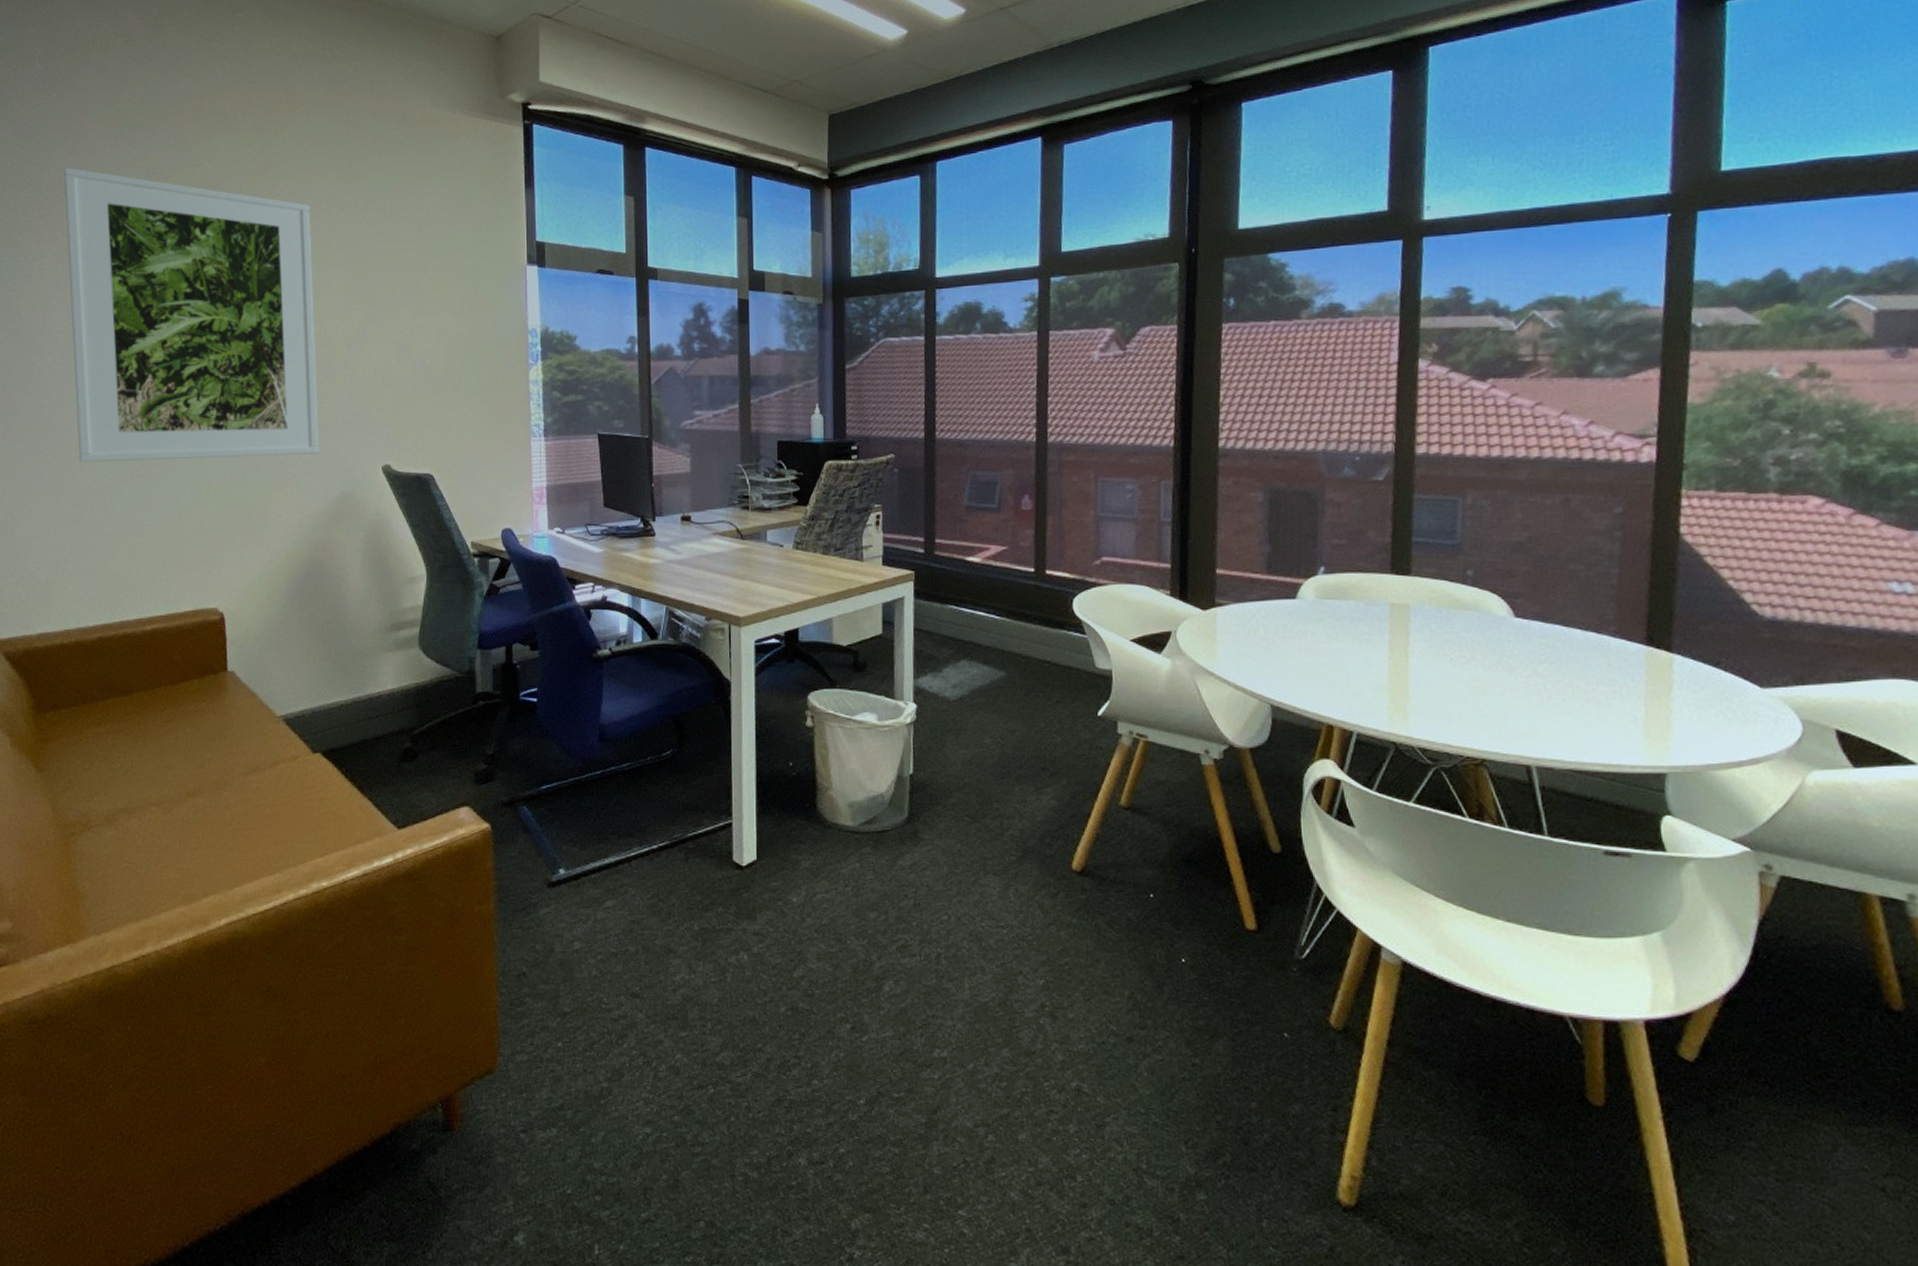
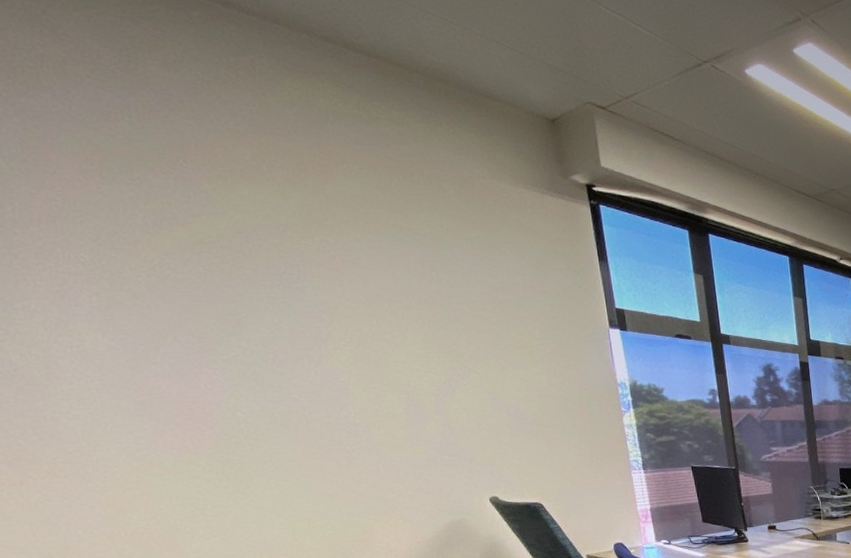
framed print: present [64,167,319,462] -> none [33,203,421,506]

